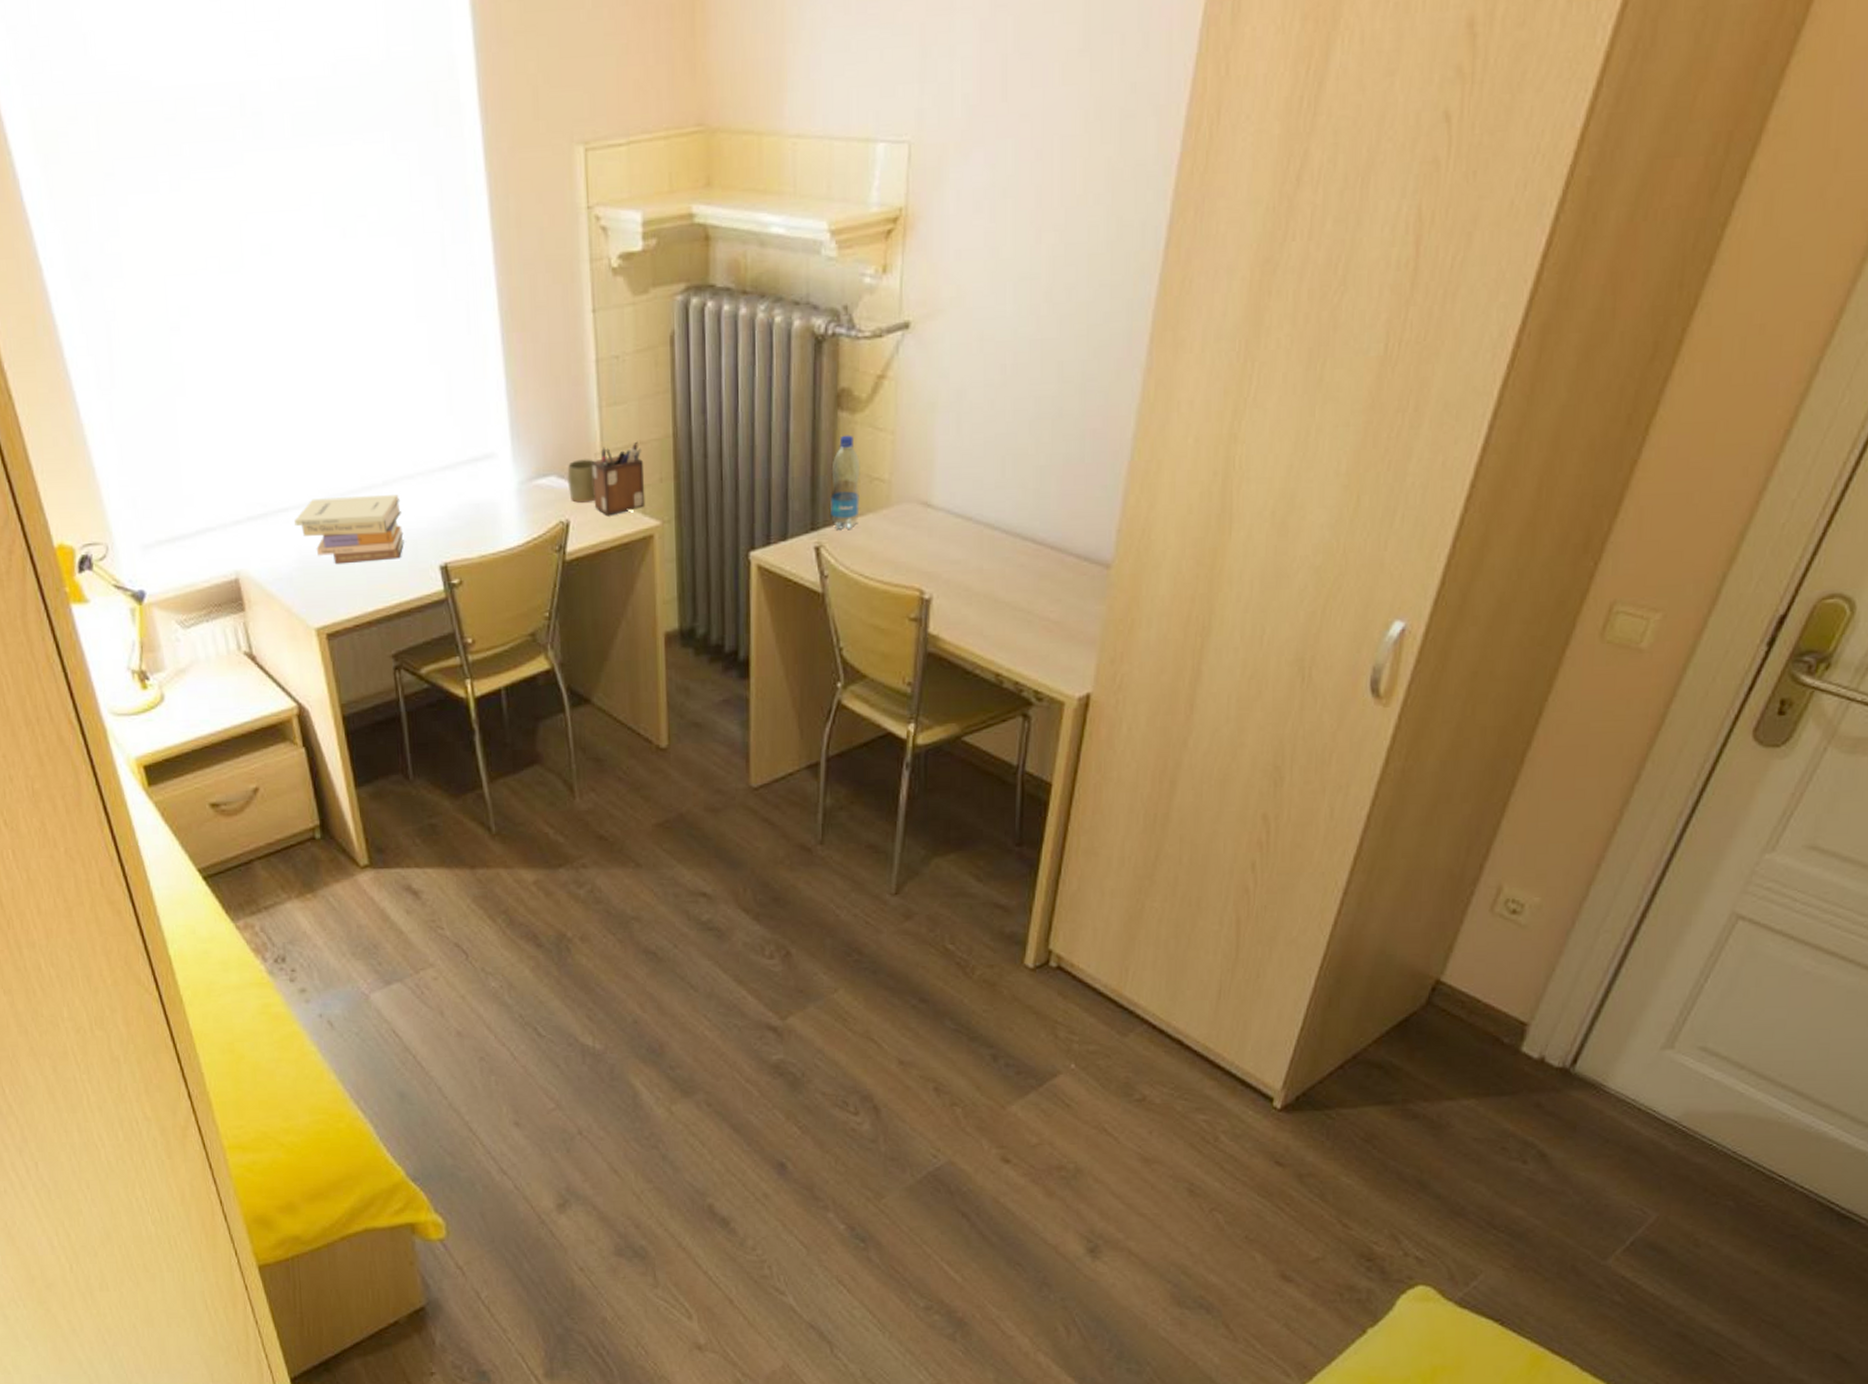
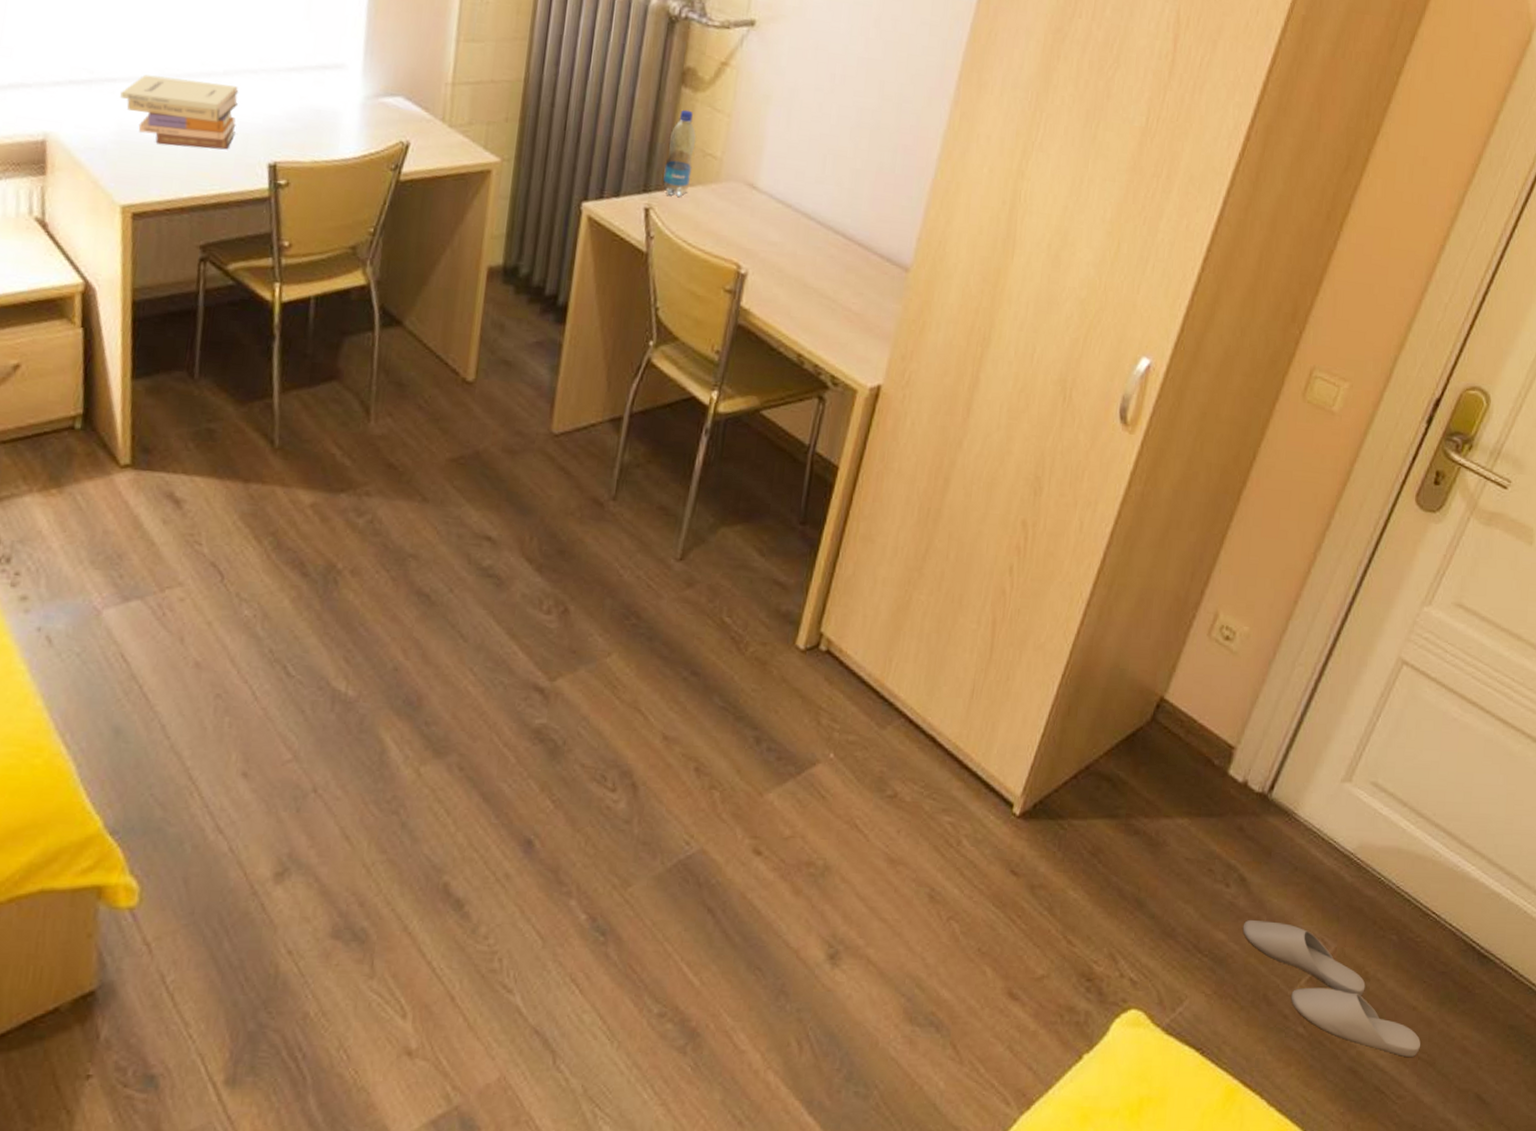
mug: present [566,459,595,503] -> none [413,85,445,129]
desk organizer: present [591,441,646,515] -> none [437,79,492,145]
slippers: none [1544,1194,1764,1320] -> present [1242,919,1421,1057]

